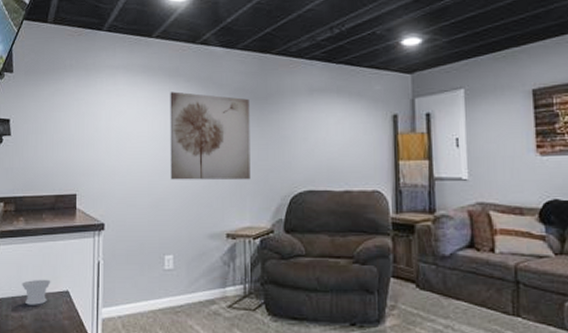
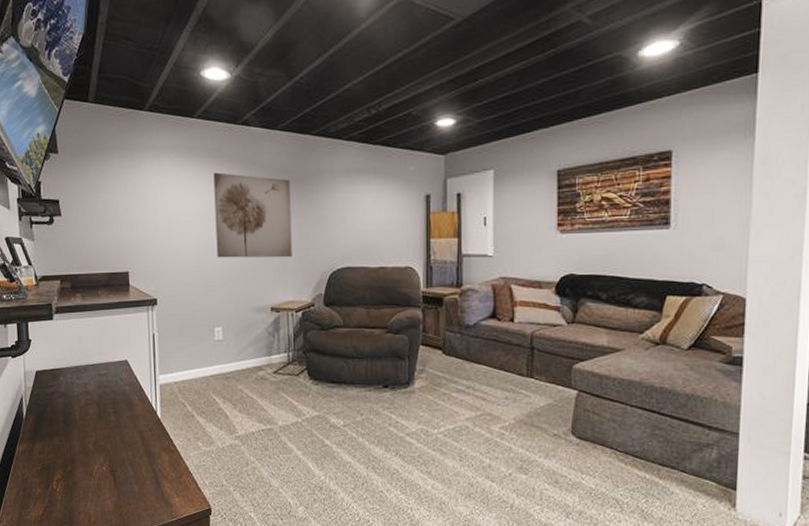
cup: present [22,279,51,305] -> none [83,350,111,373]

